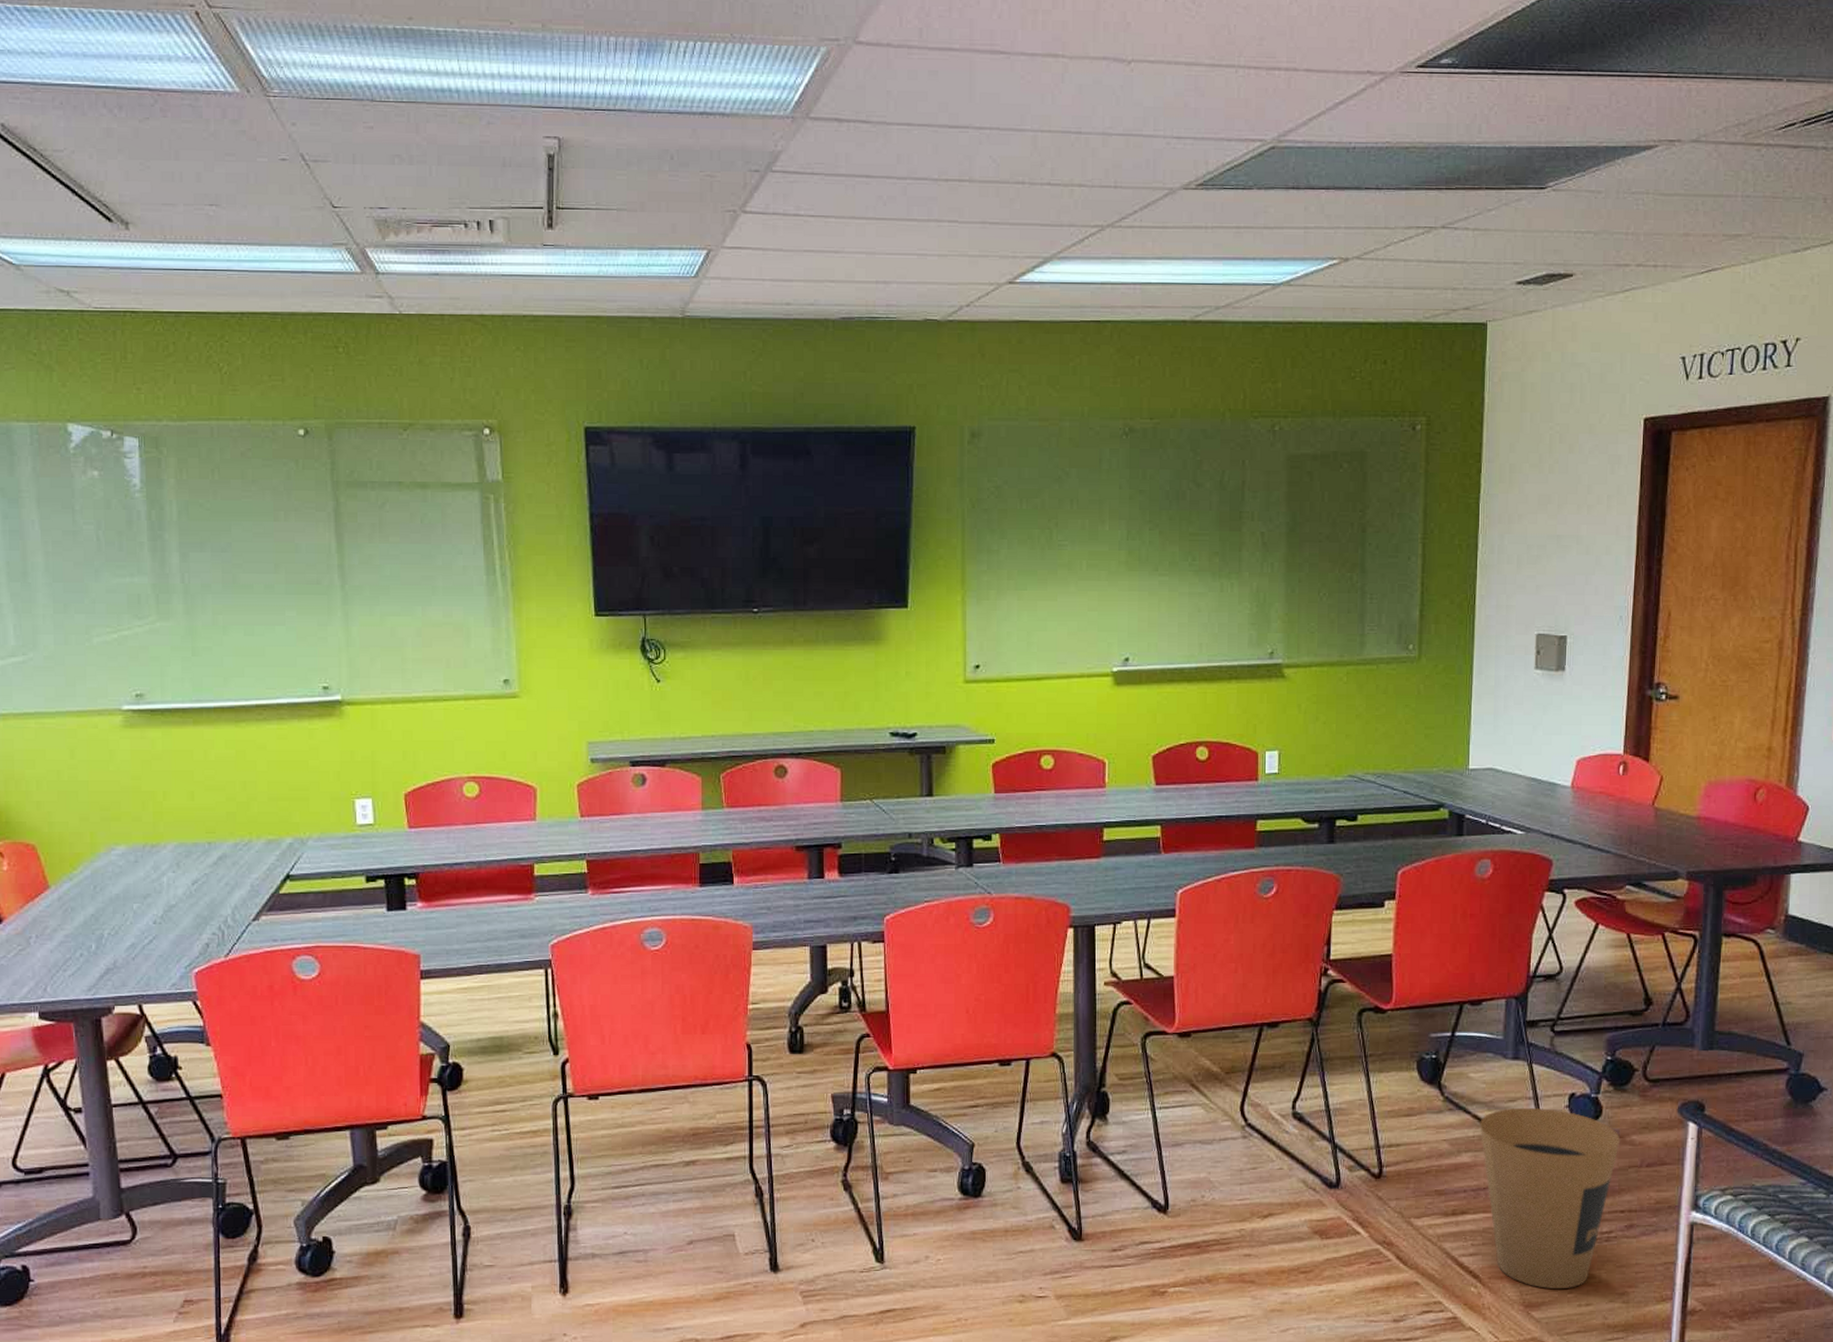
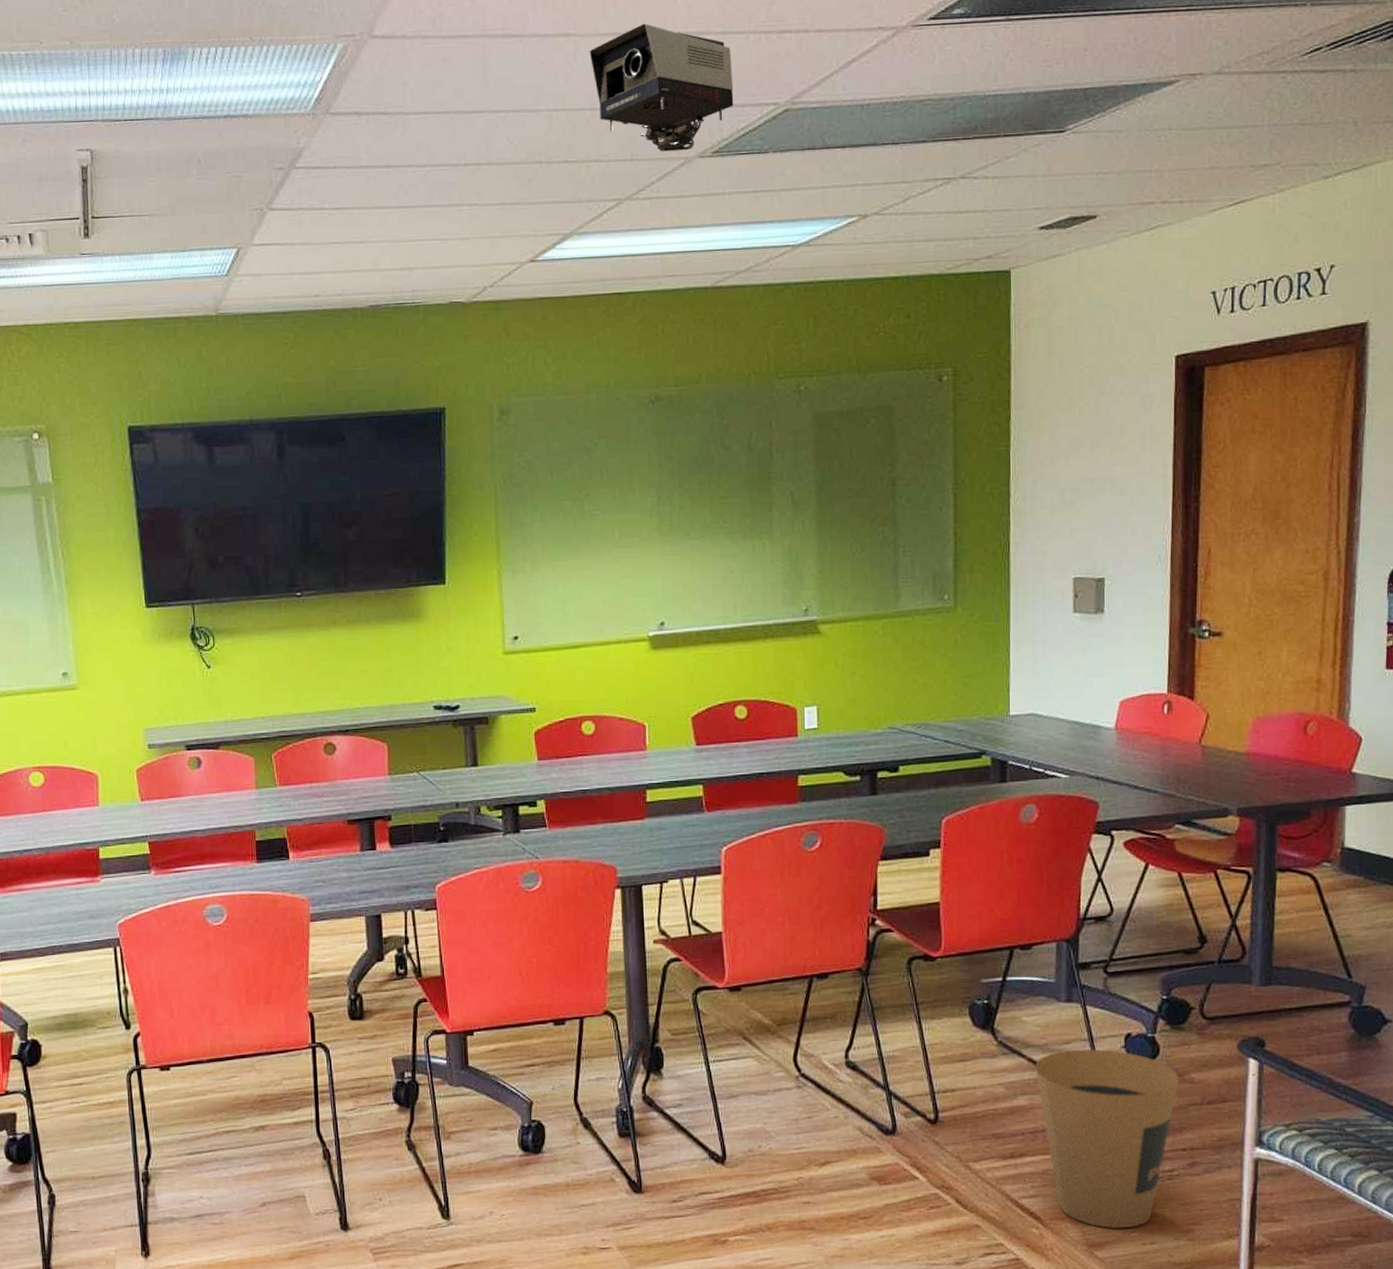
projector: none [1077,50,1221,181] -> present [589,23,734,152]

